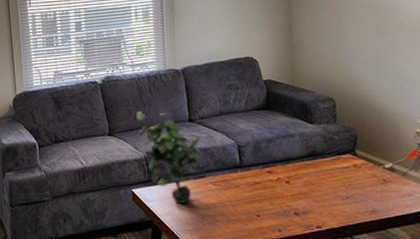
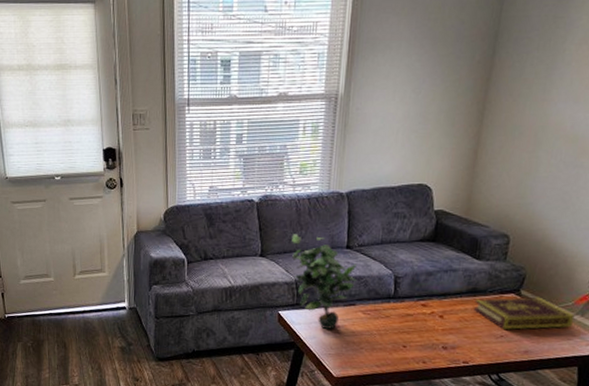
book: none [316,155,410,190] -> present [474,296,575,330]

